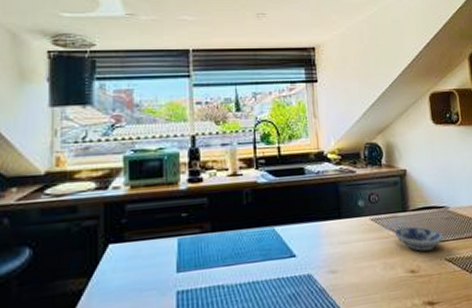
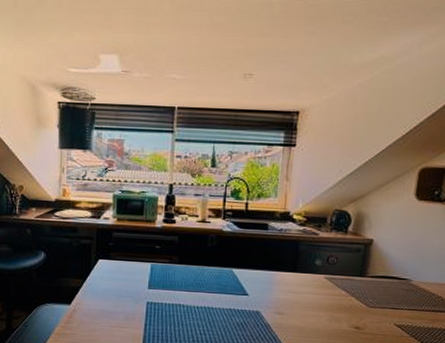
bowl: present [394,226,444,251] -> none [346,289,399,314]

